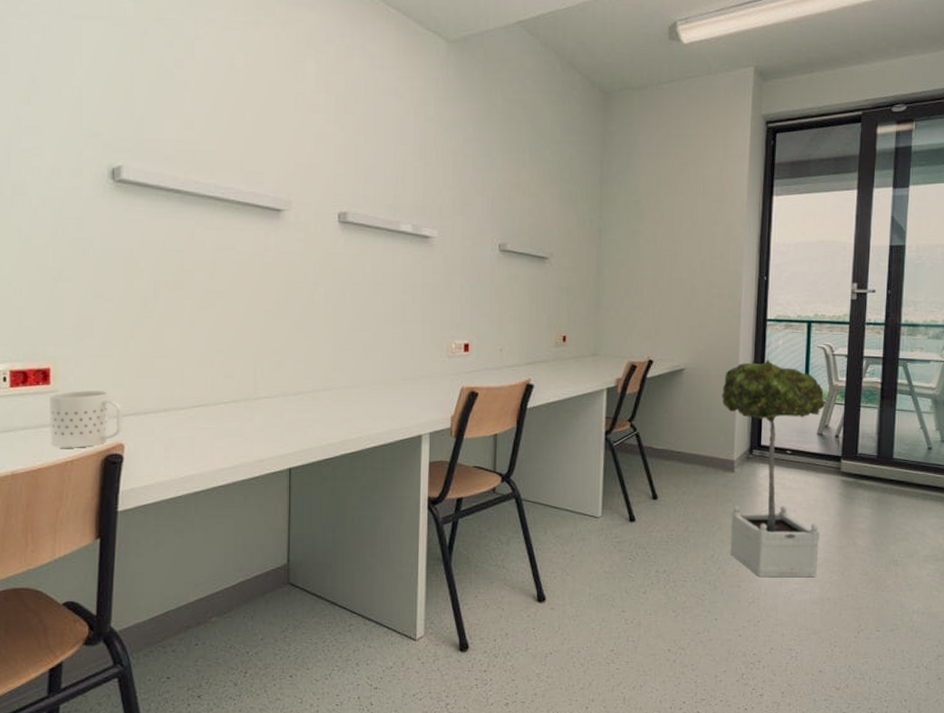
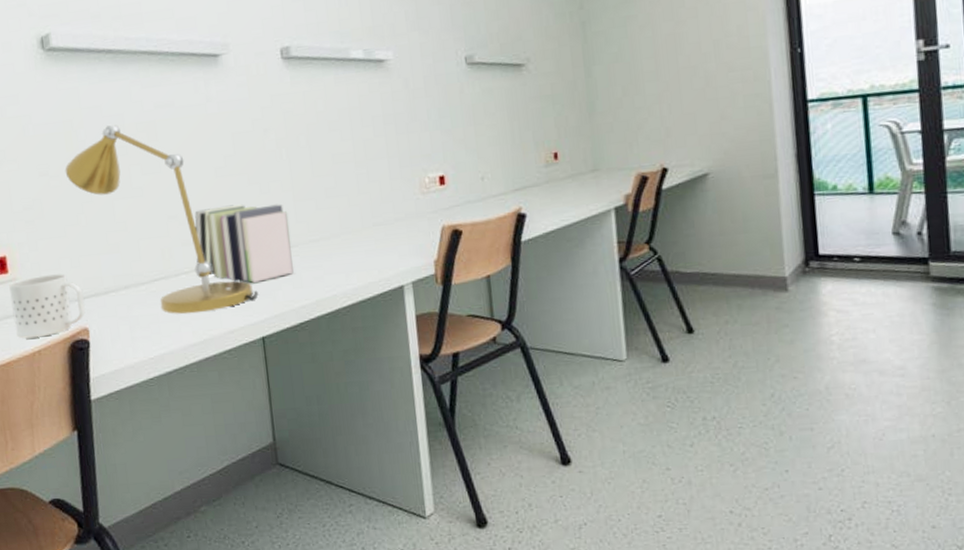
desk lamp: none [120,259,291,441] -> present [65,125,259,315]
books: none [236,346,327,419] -> present [195,204,294,284]
potted tree: present [722,359,826,578] -> none [759,148,914,417]

